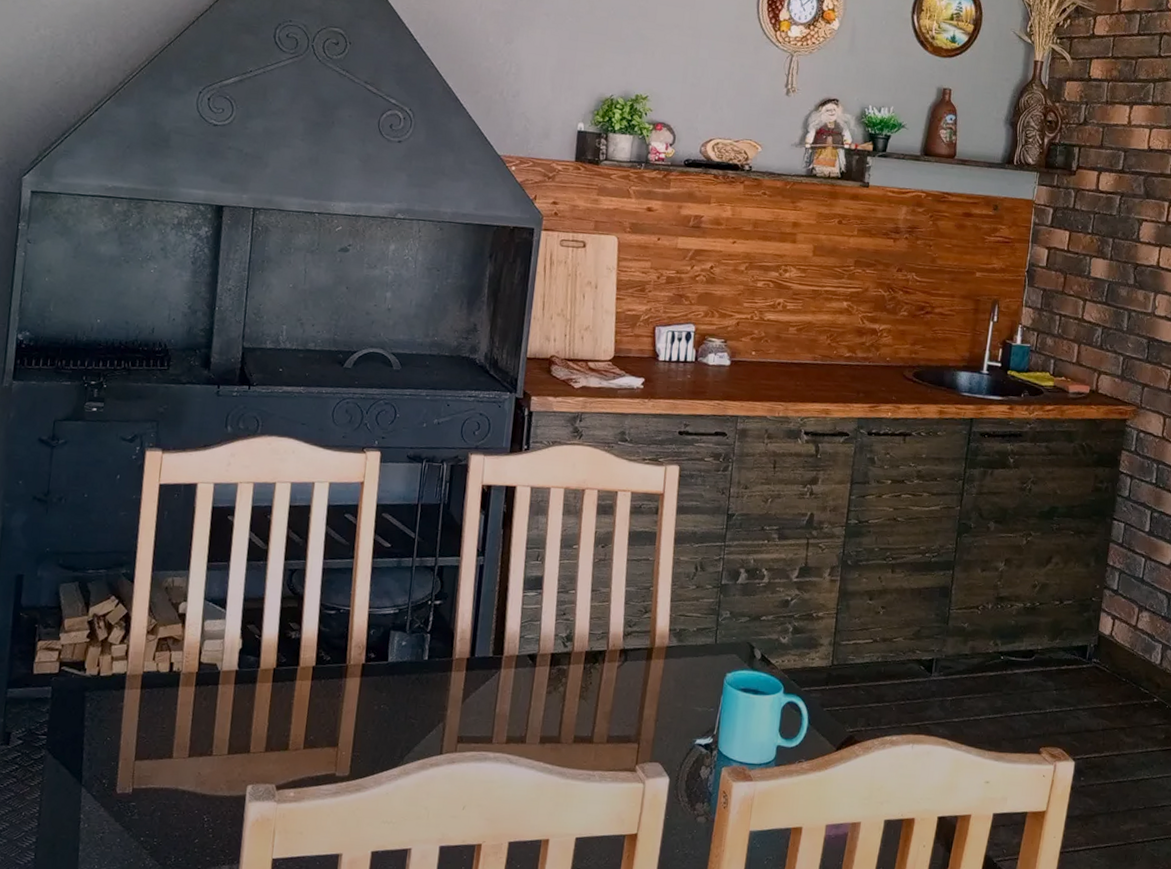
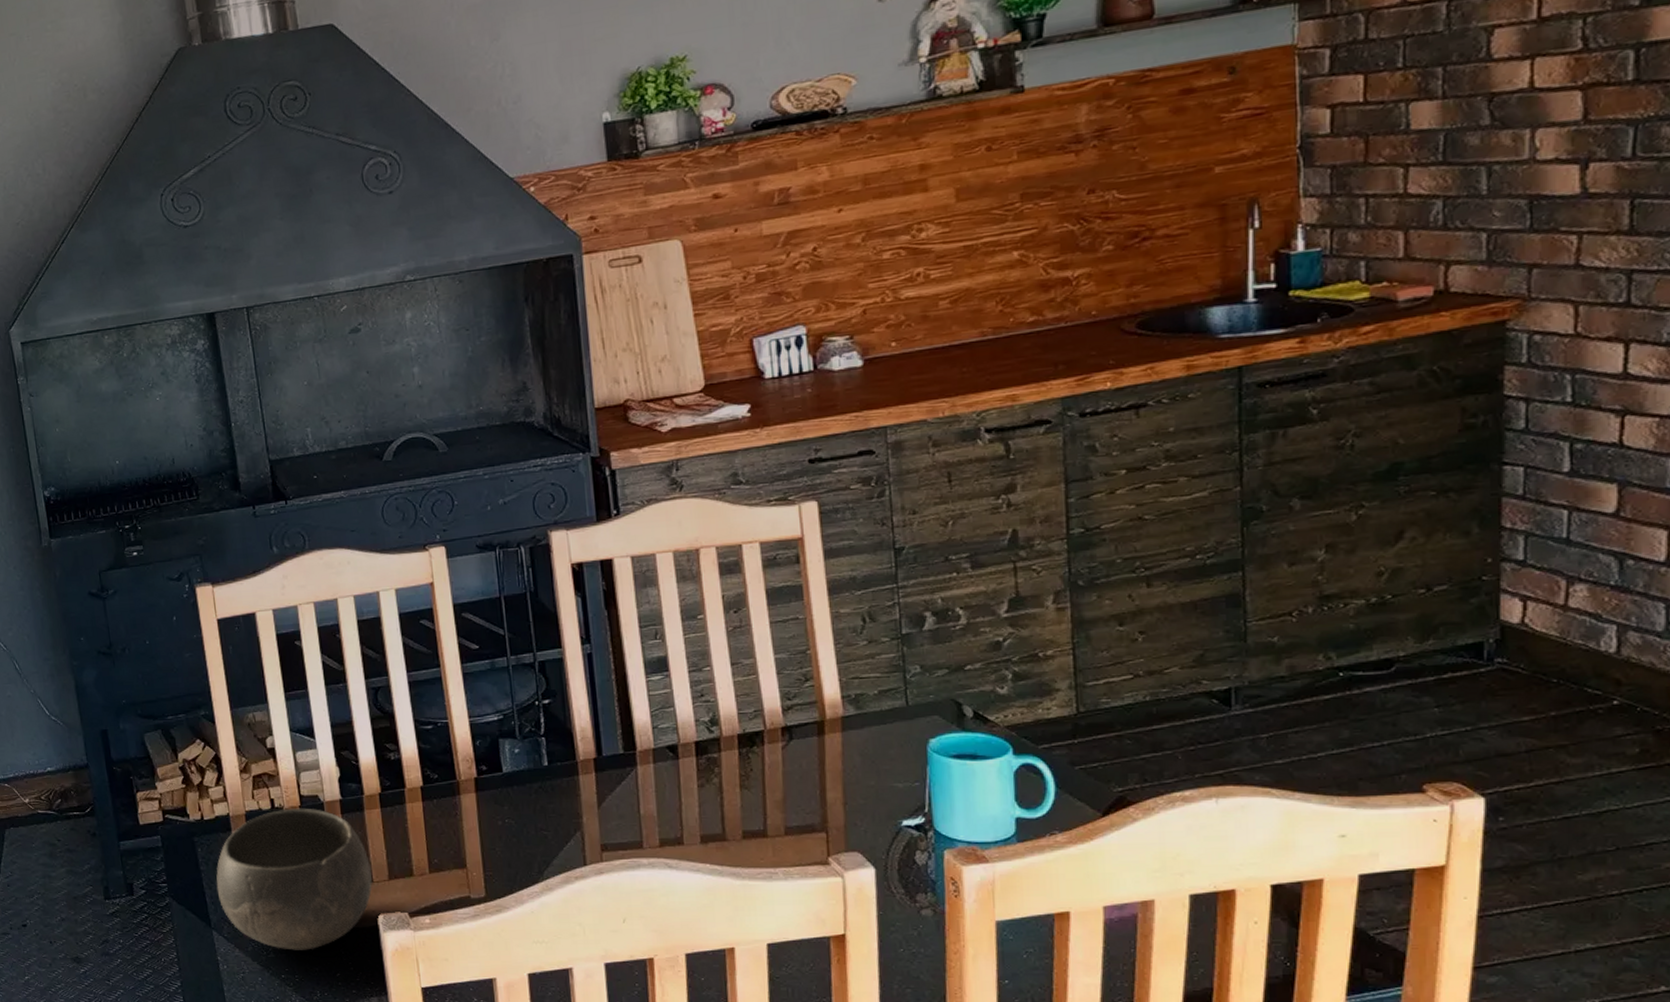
bowl: none [96,673,251,814] -> present [216,808,373,950]

